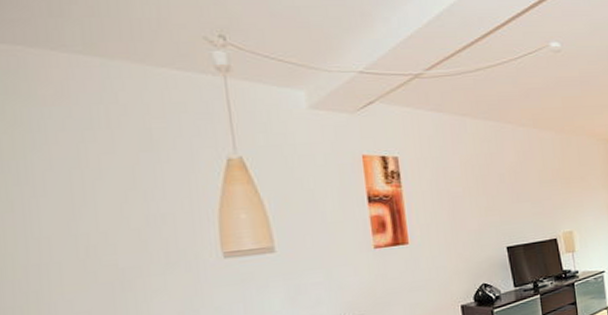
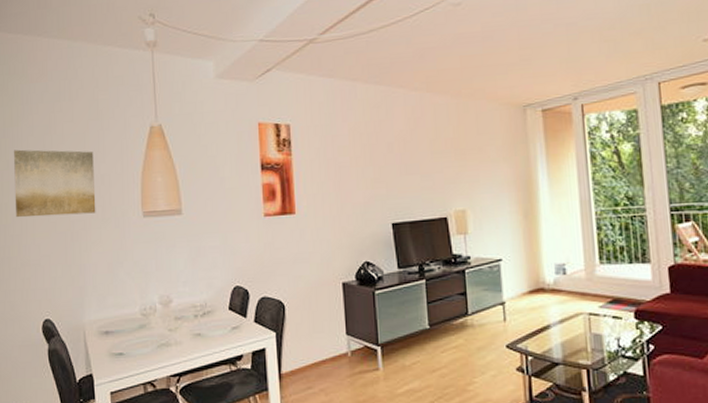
wall art: none [21,187,157,270] -> present [14,149,96,218]

